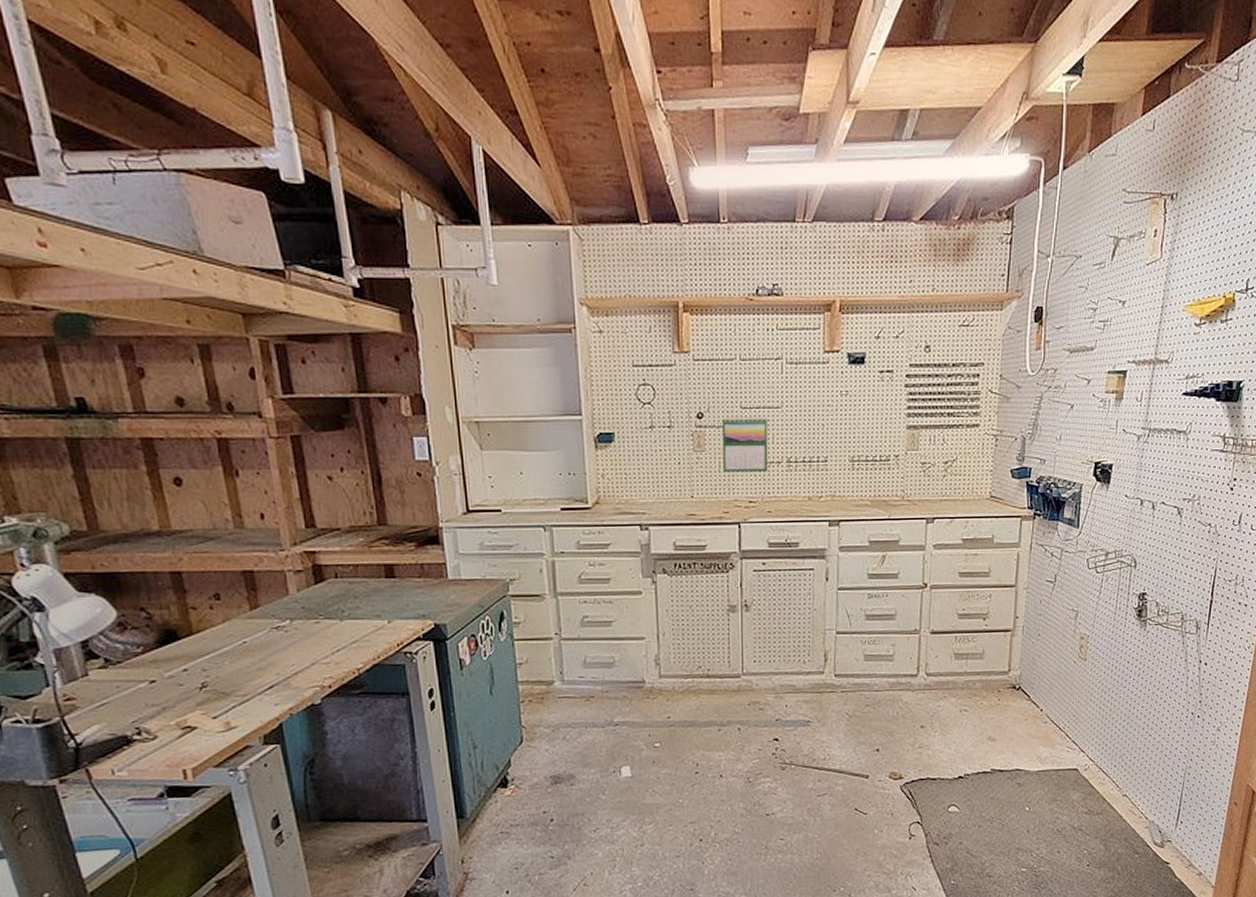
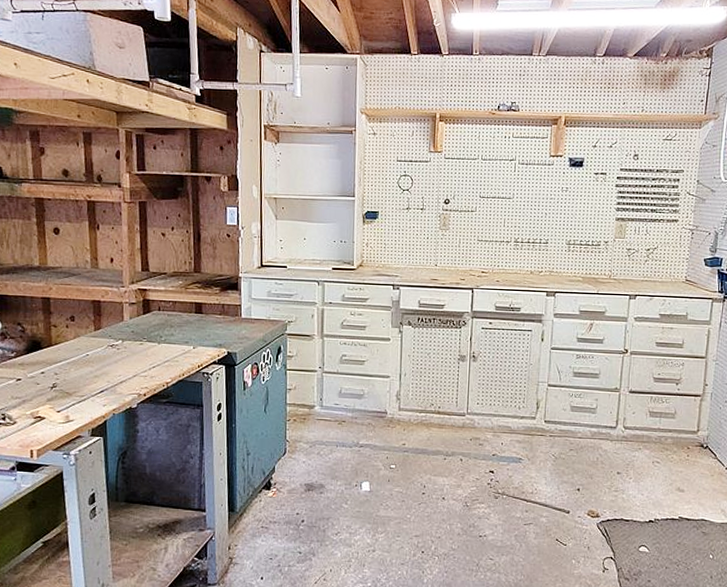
calendar: present [721,417,768,473] -> none [462,204,501,249]

